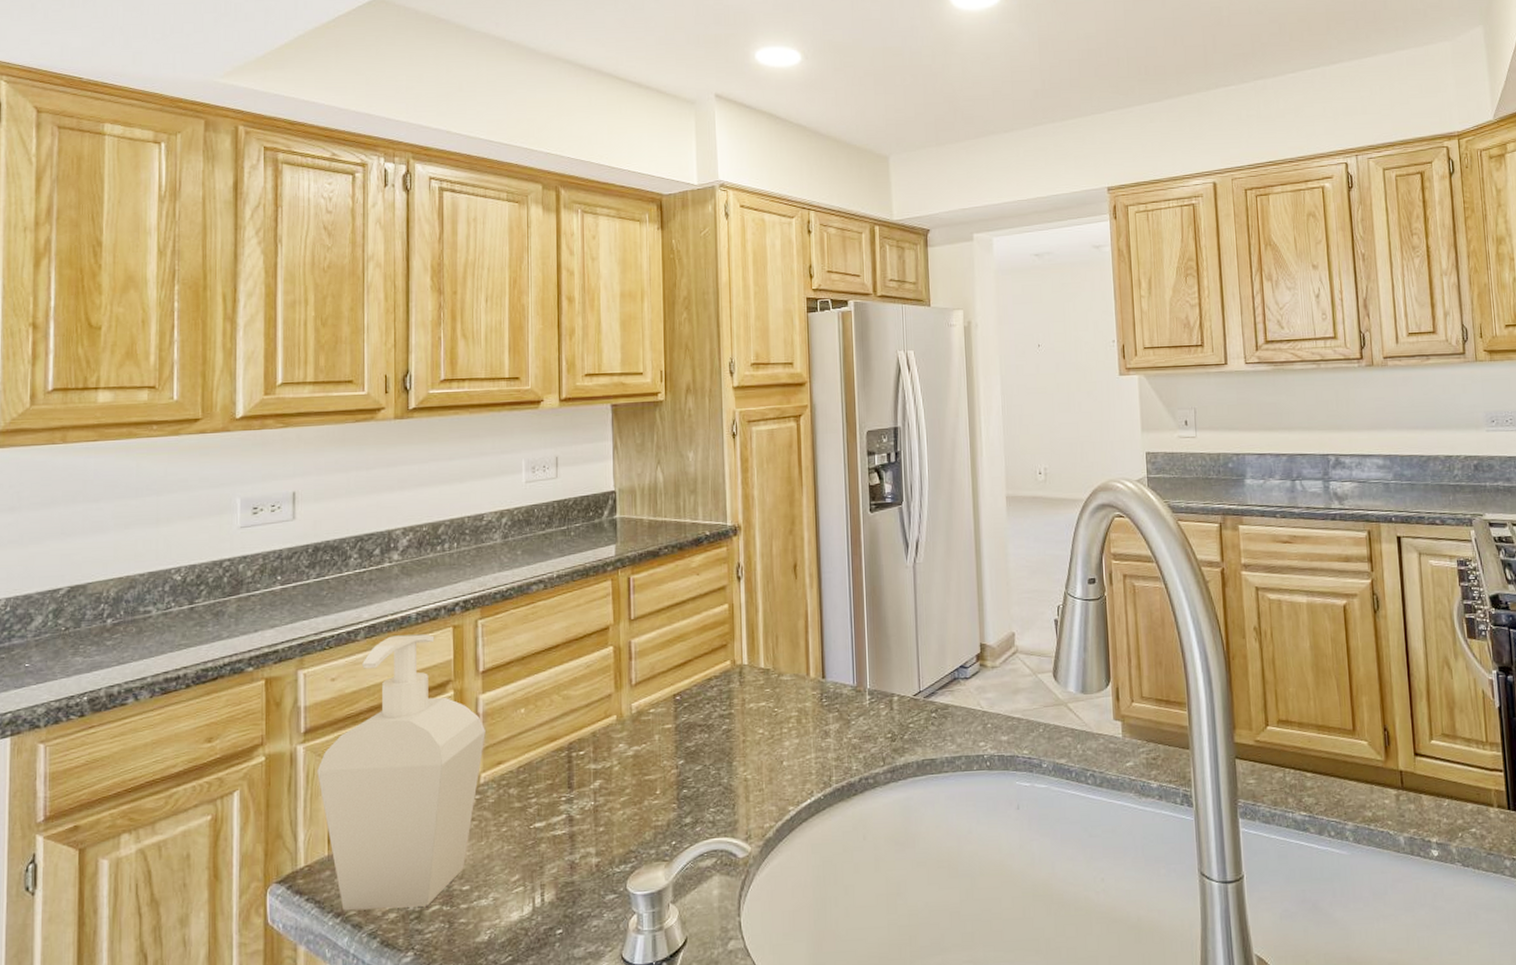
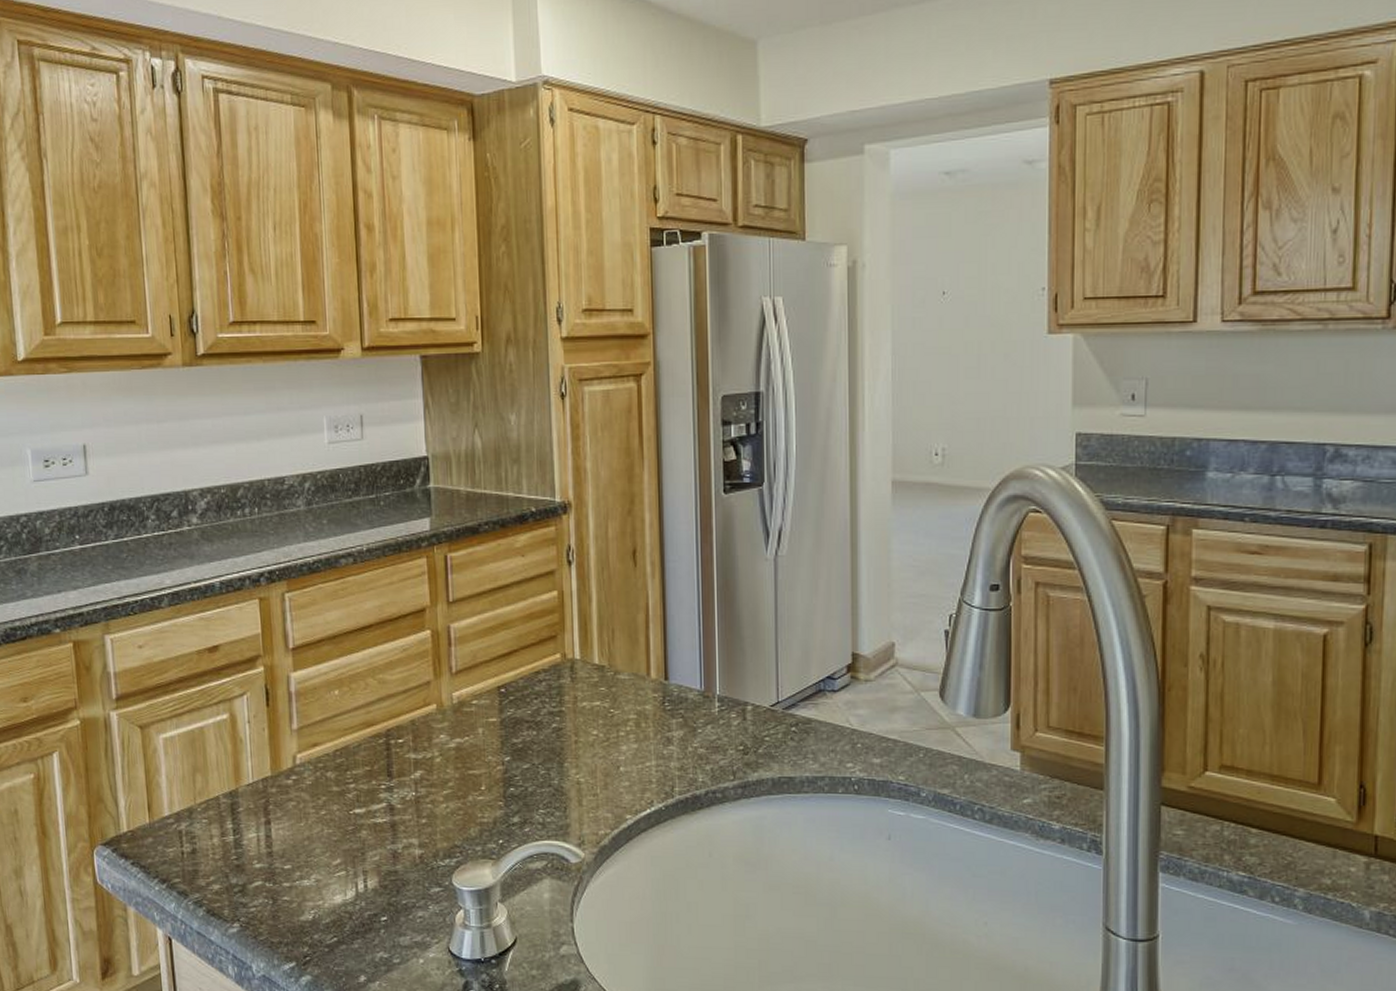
soap bottle: present [317,634,485,911] -> none [132,605,299,881]

